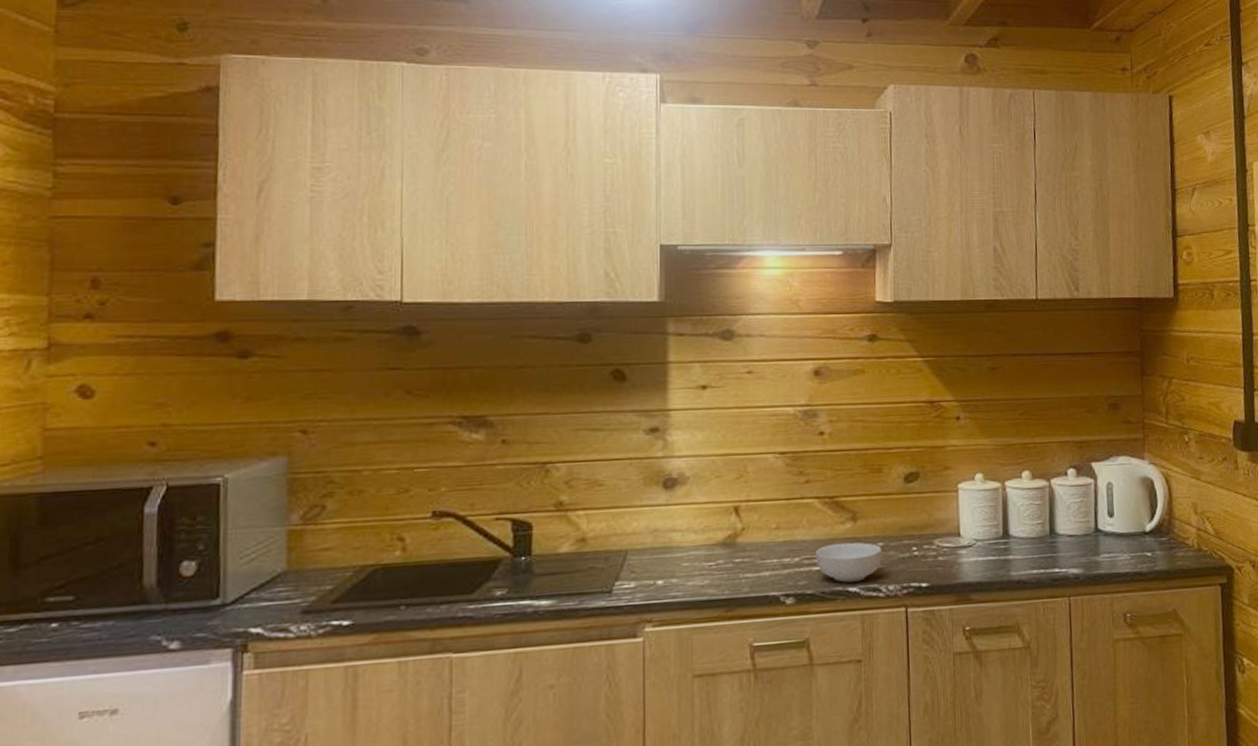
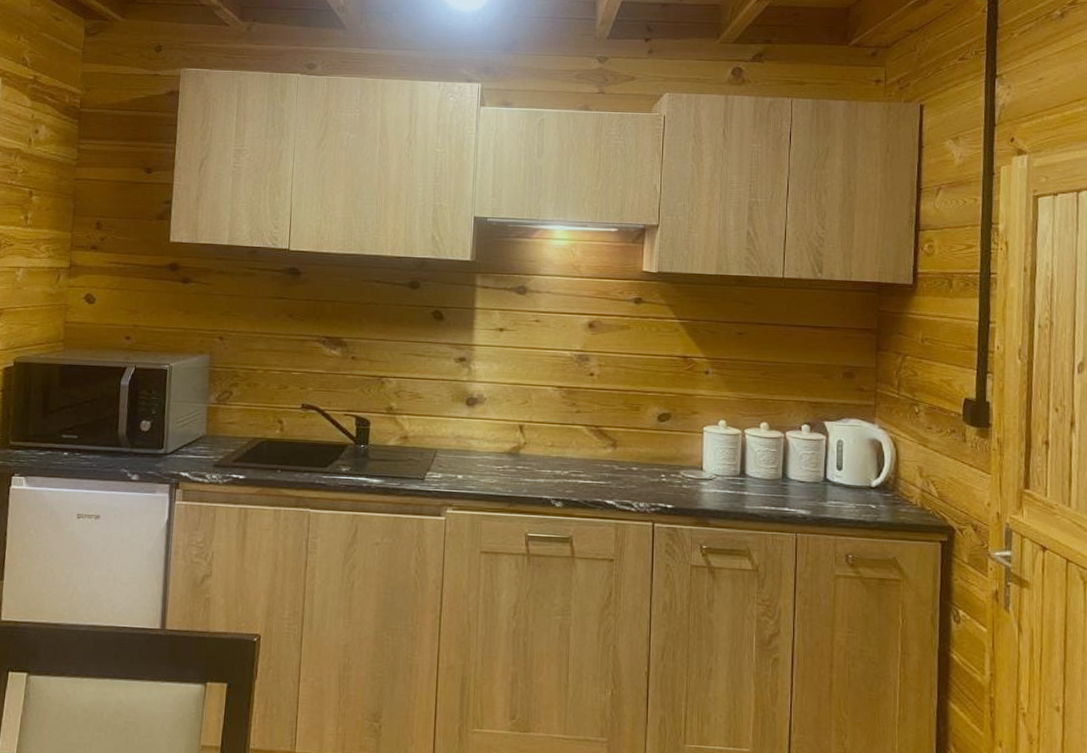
cereal bowl: present [816,542,882,583] -> none [582,463,635,496]

